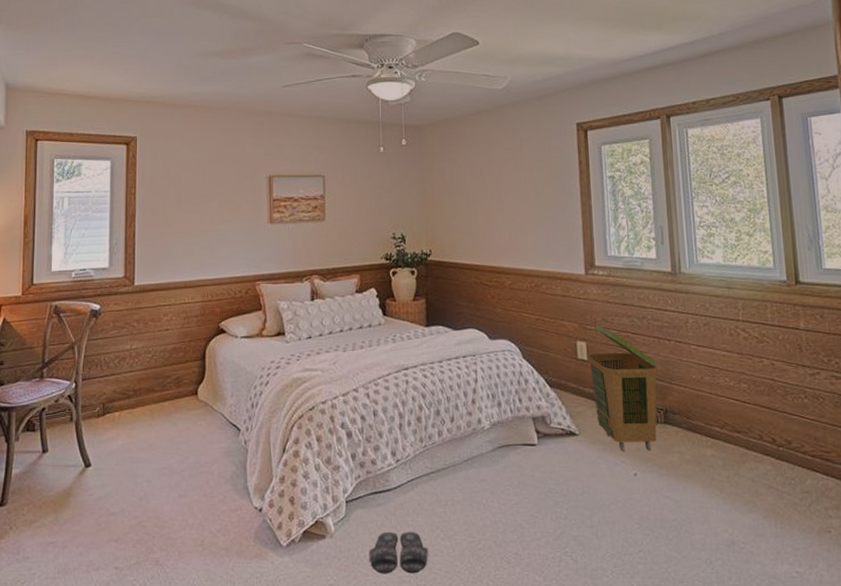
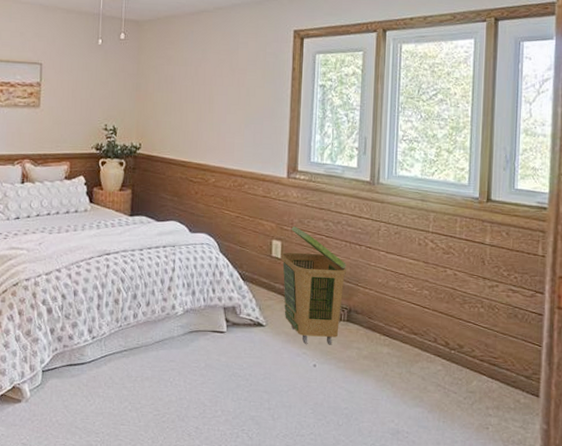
slippers: present [369,531,429,574] -> none [60,400,117,439]

